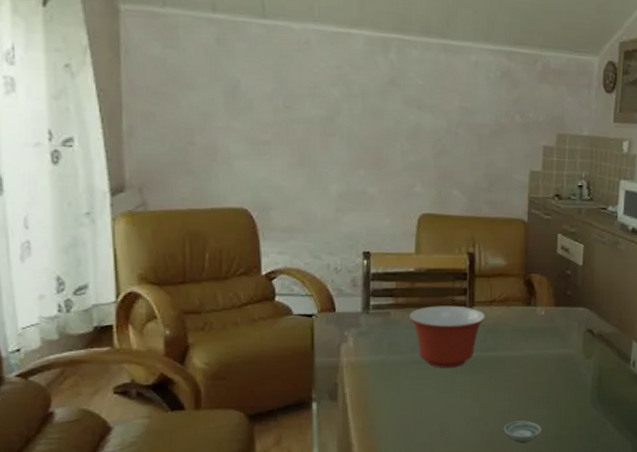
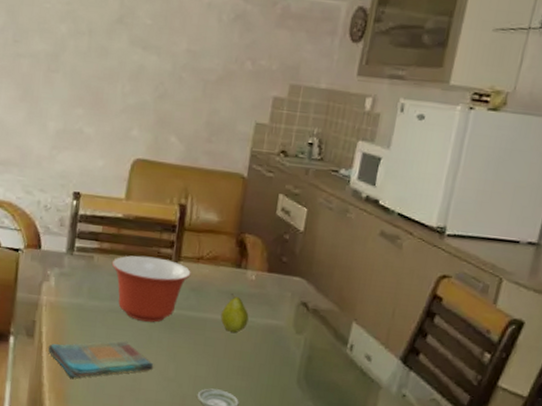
dish towel: none [353,390,460,434] -> present [47,341,154,378]
fruit: none [517,330,543,367] -> present [221,293,249,334]

